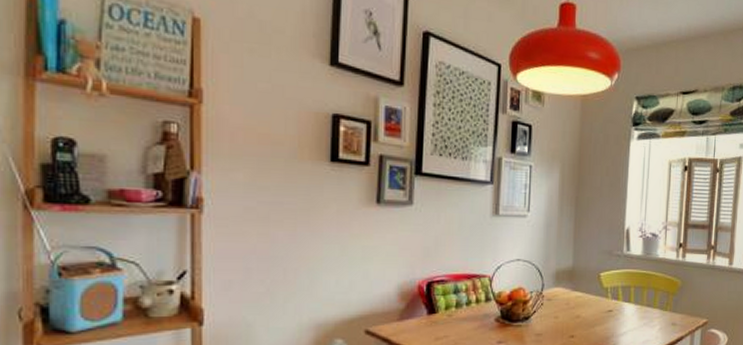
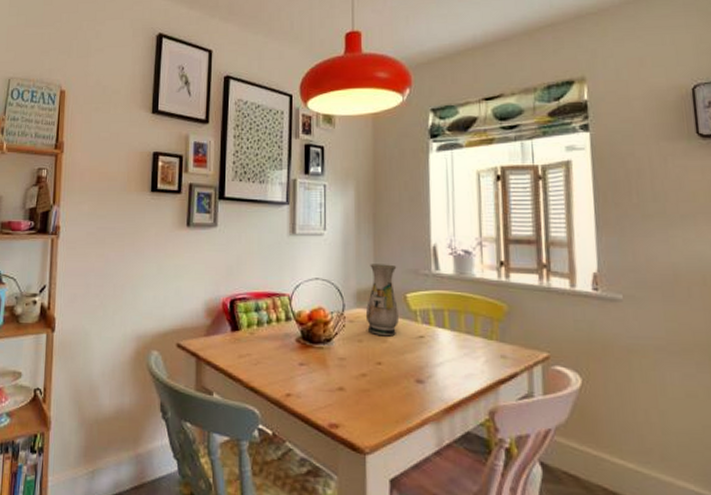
vase: none [562,245,594,312] -> present [365,264,399,337]

